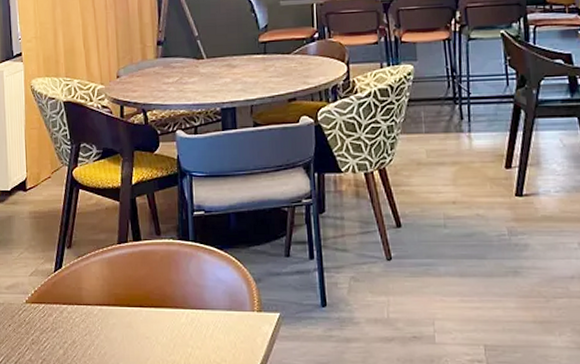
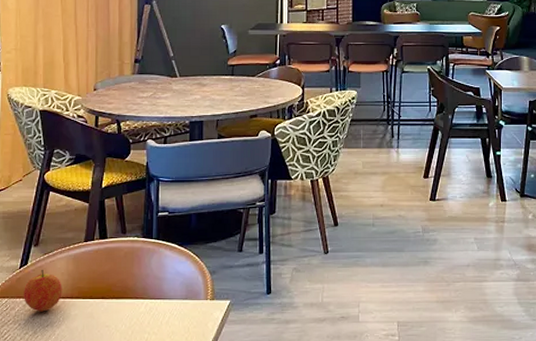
fruit: none [60,273,99,320] -> present [24,269,62,312]

